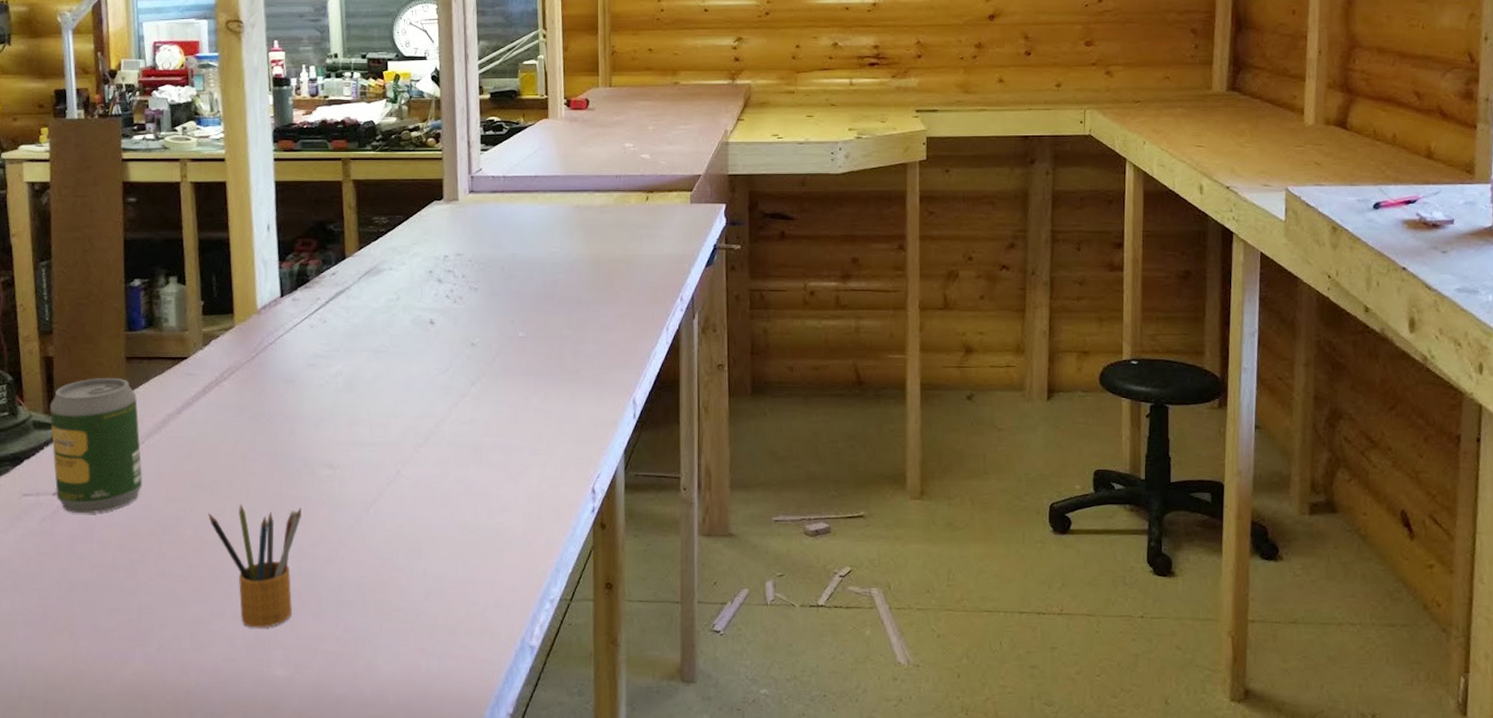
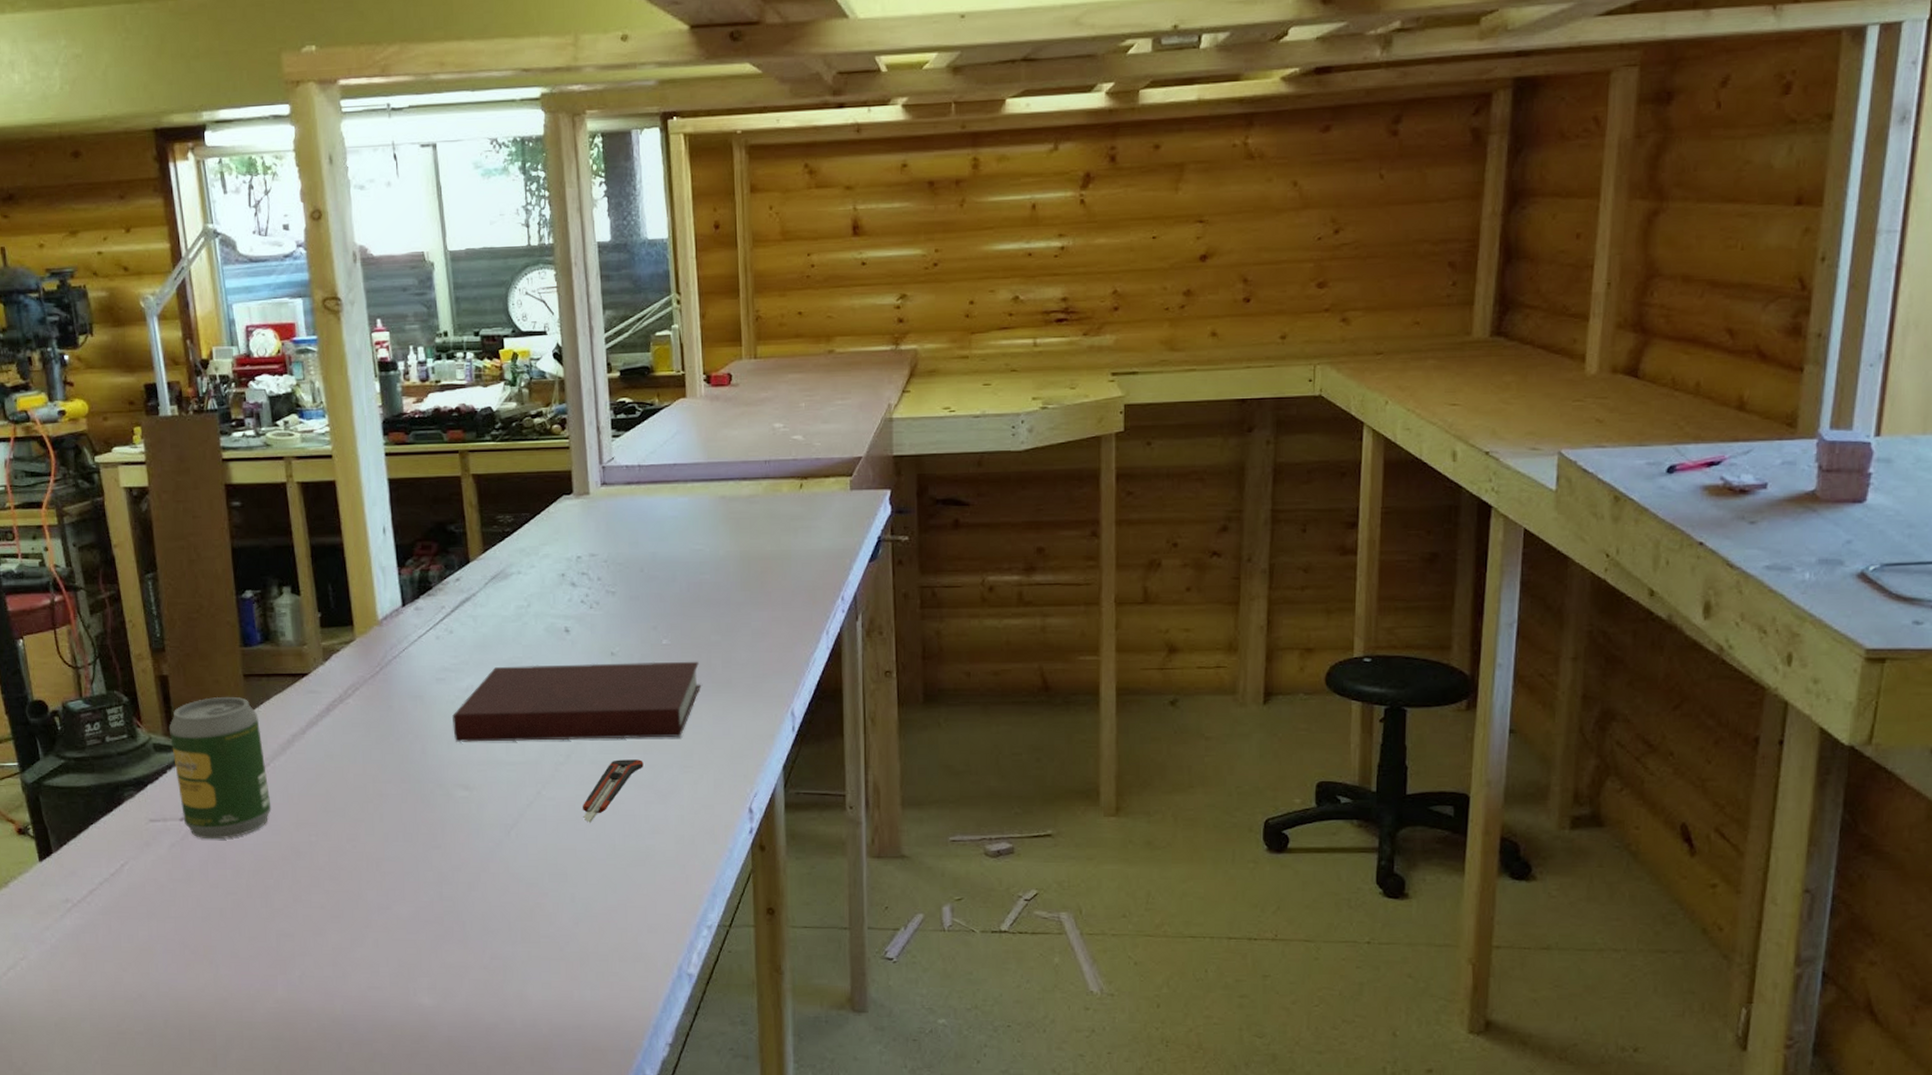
pencil box: present [208,504,301,628] -> none [342,827,439,956]
notebook: none [321,352,552,425] -> present [453,661,701,743]
utility knife: none [438,442,497,501] -> present [583,759,644,823]

